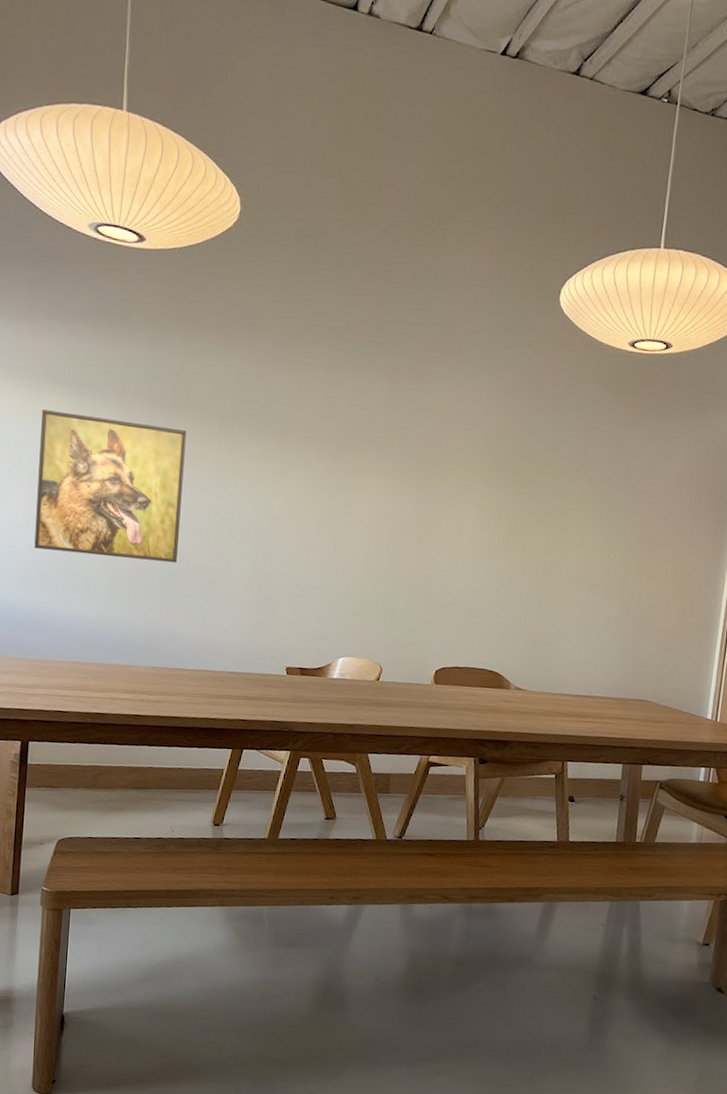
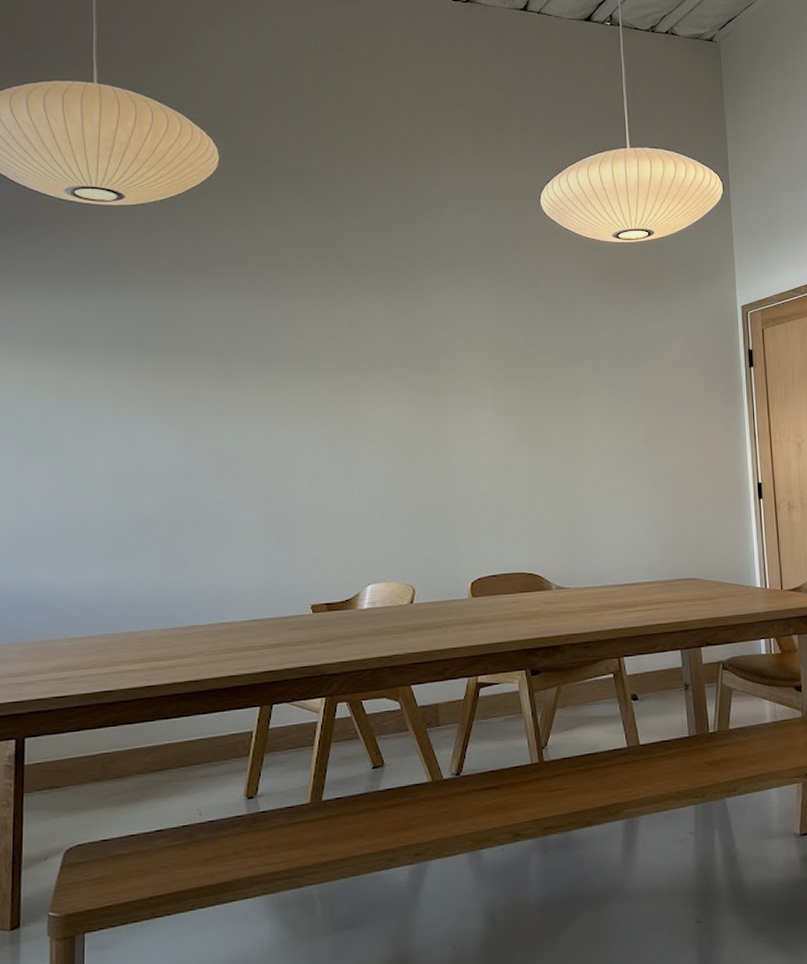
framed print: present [34,409,187,563] -> none [22,373,182,520]

